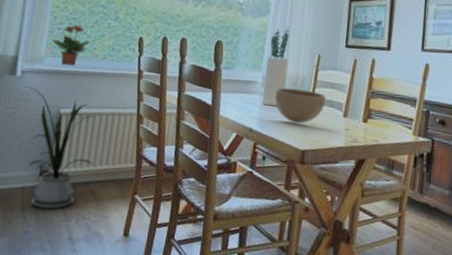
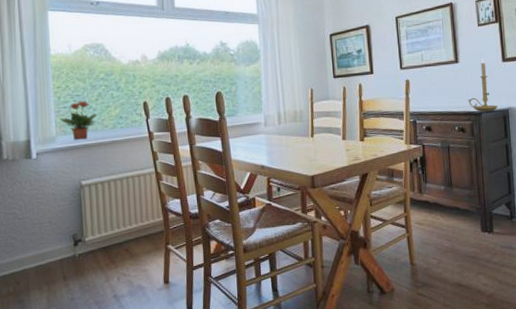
house plant: present [26,86,94,210] -> none [44,166,124,275]
vase: present [262,26,289,107] -> none [265,68,286,143]
bowl: present [274,87,326,124] -> none [278,122,325,153]

